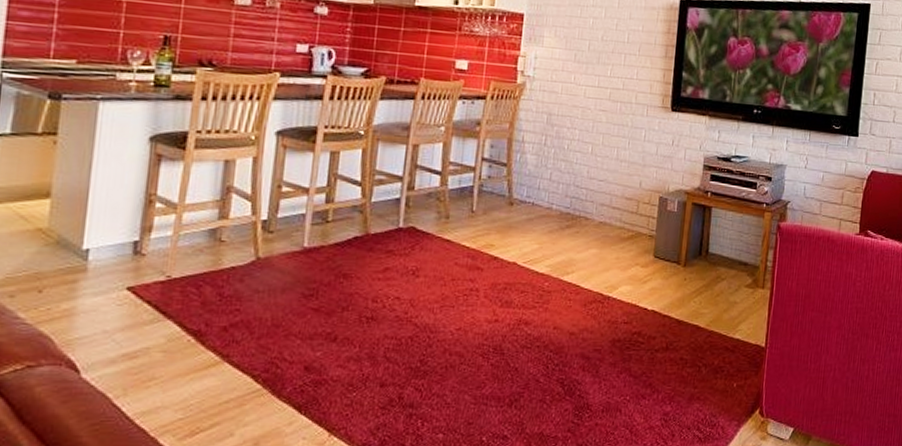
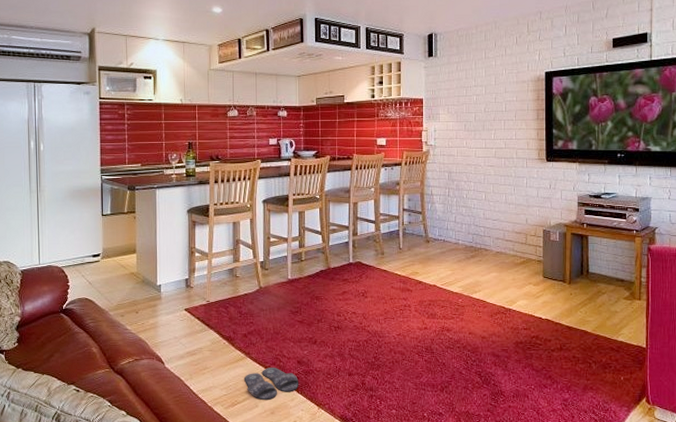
slippers: none [216,377,303,425] -> present [244,368,298,400]

